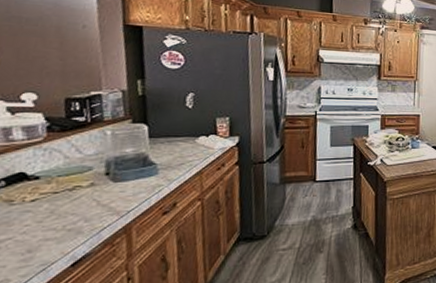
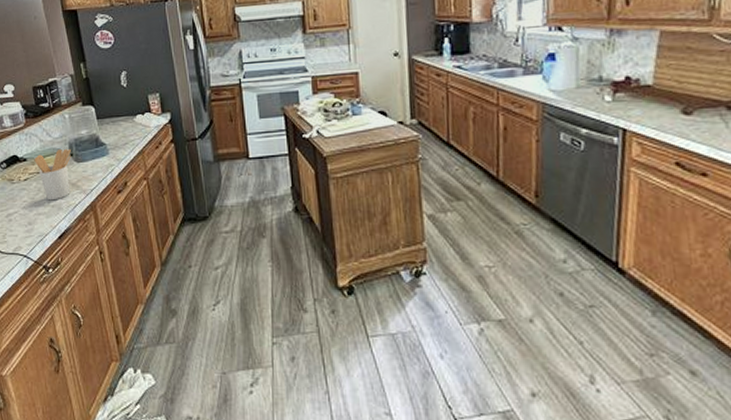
utensil holder: none [51,166,108,224] -> present [34,148,71,201]

